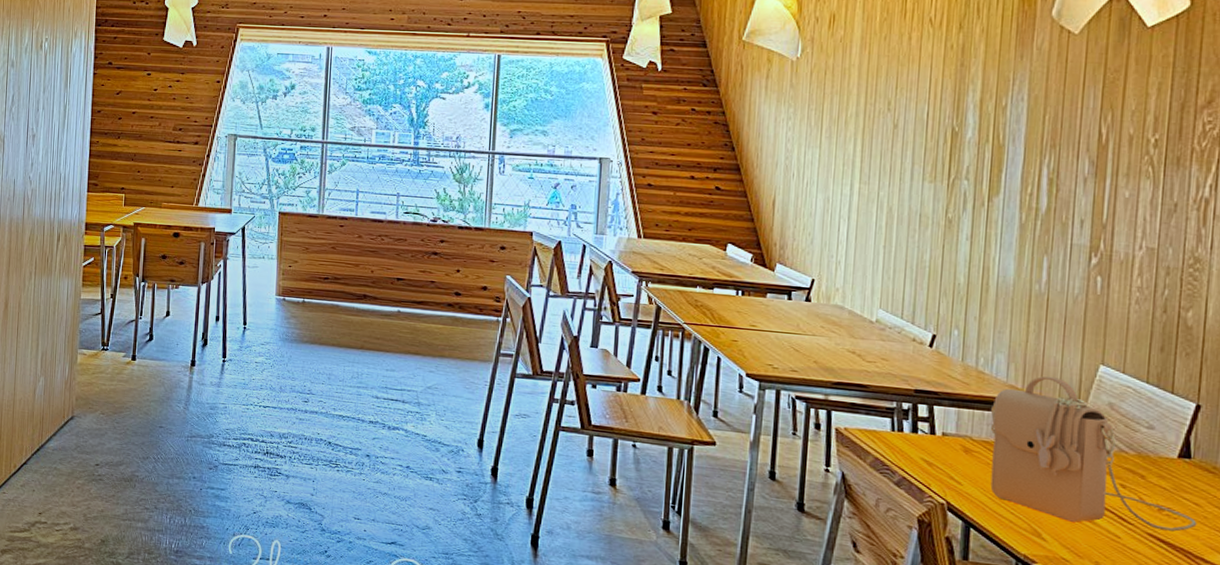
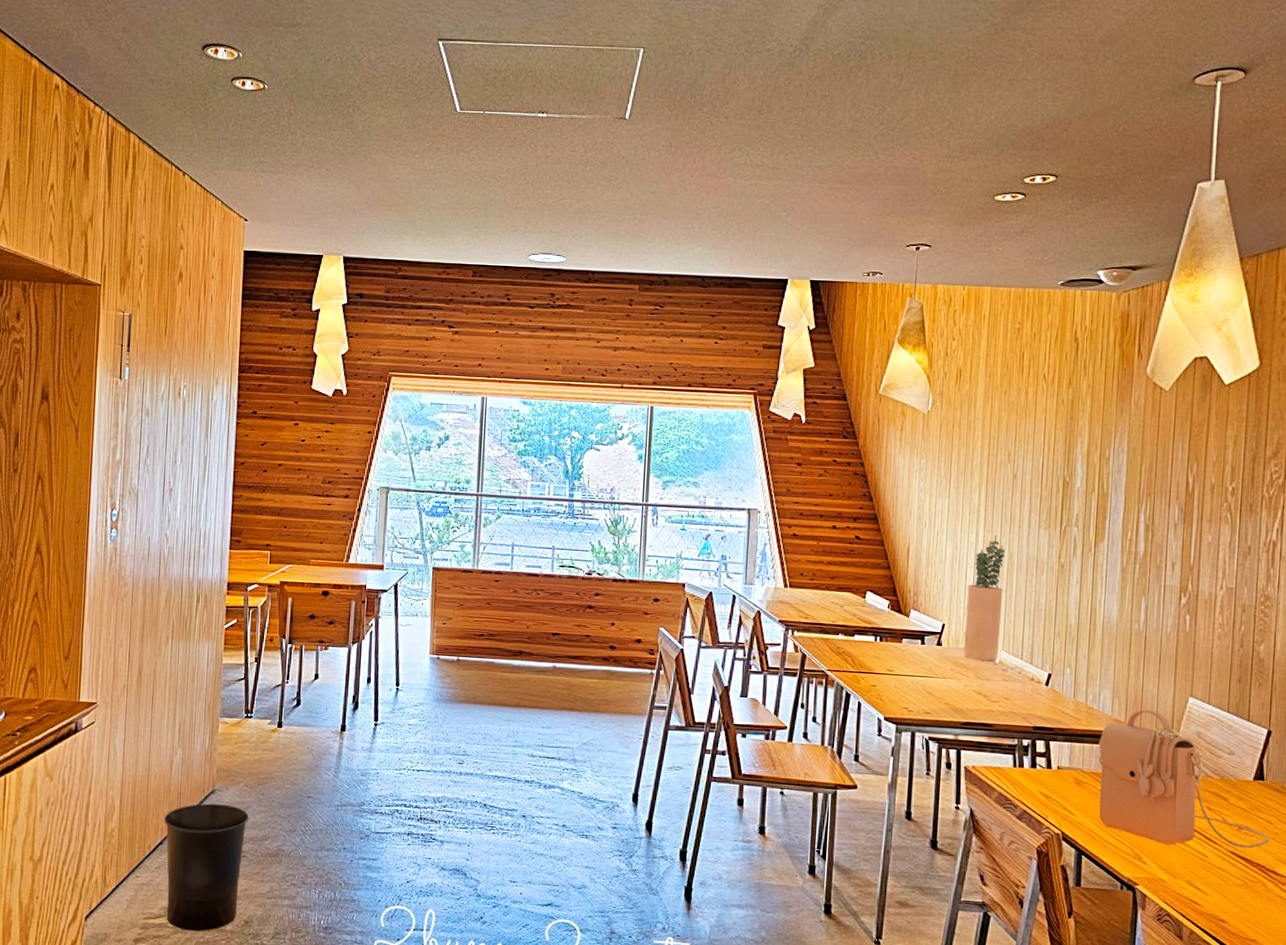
waste bin: none [28,428,106,547] -> present [164,803,250,932]
vase: none [835,188,884,321] -> present [963,535,1006,662]

